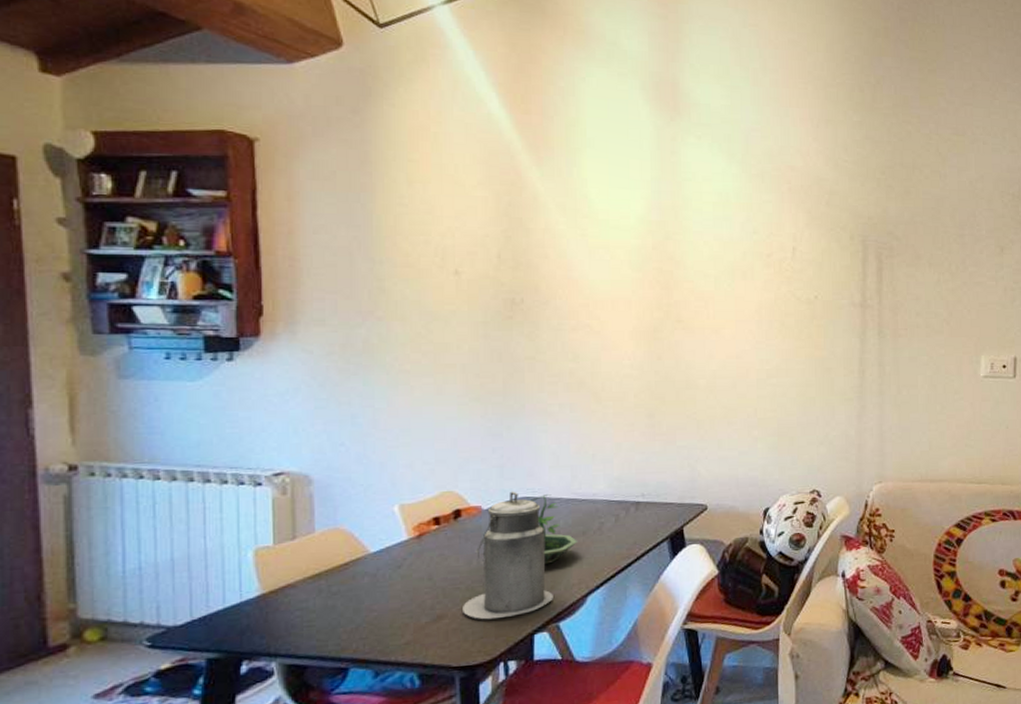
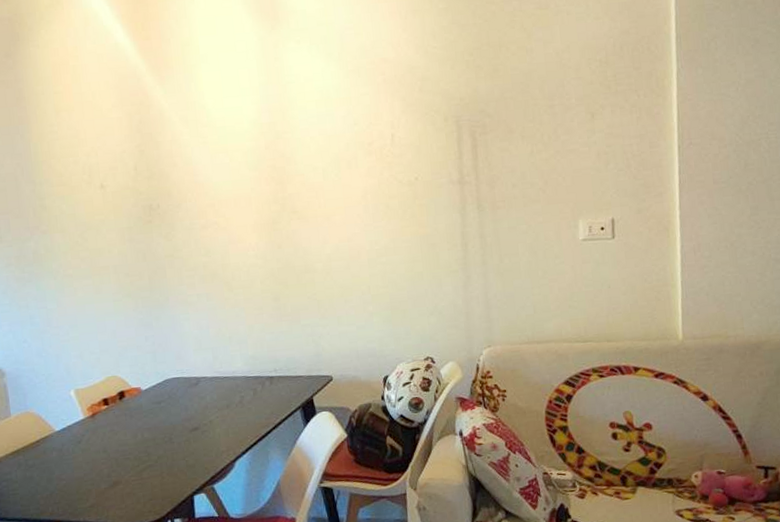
canister: present [463,491,553,620] -> none [133,373,207,484]
terrarium: present [531,494,577,564] -> none [181,374,223,435]

